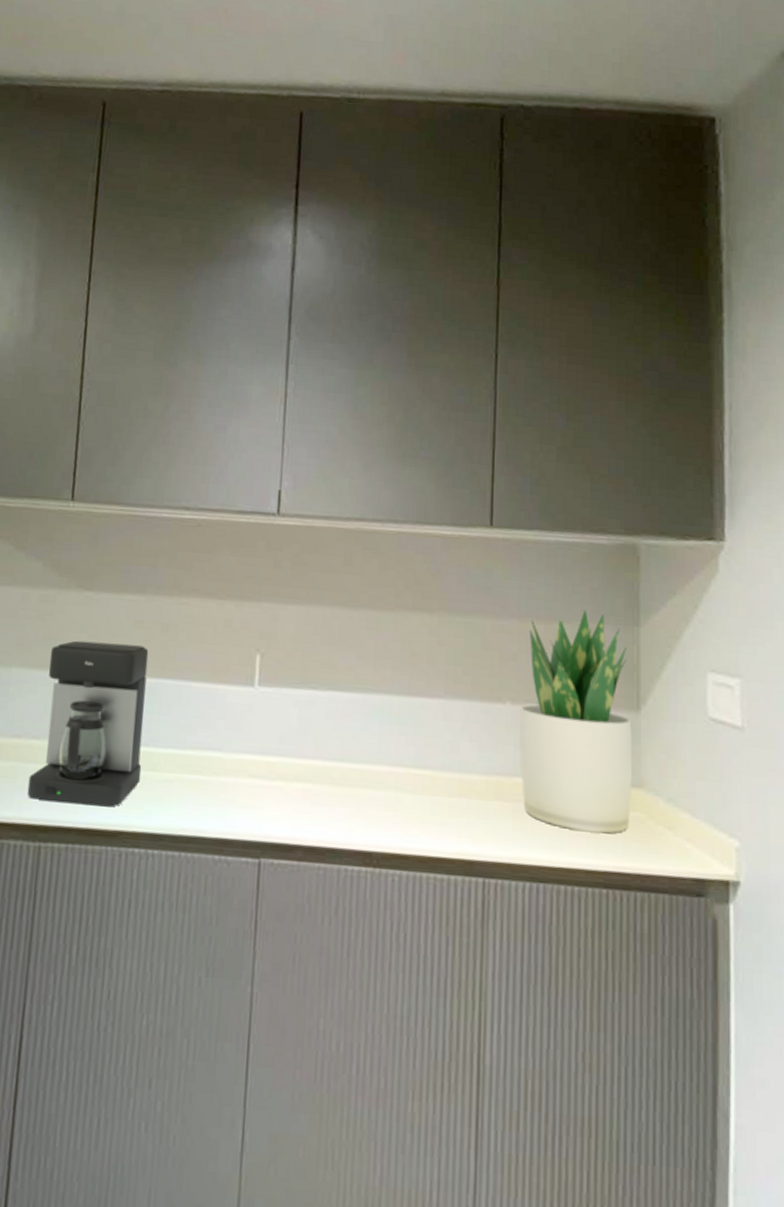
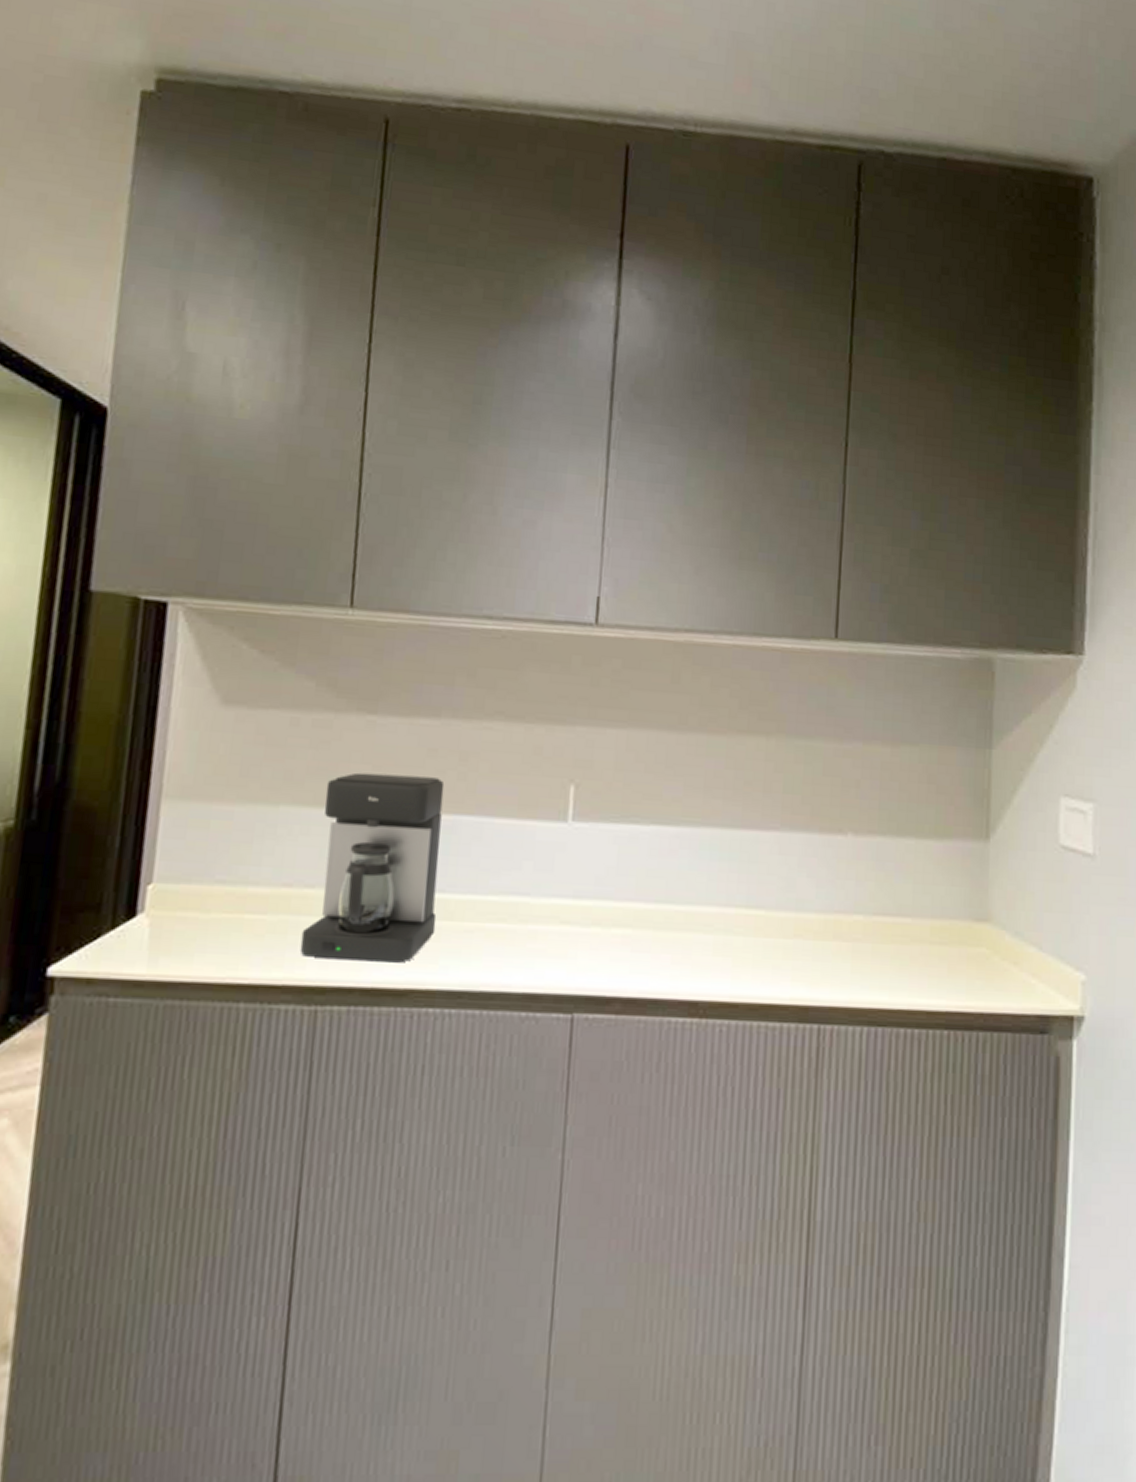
planter: present [520,610,633,834] -> none [861,731,980,972]

